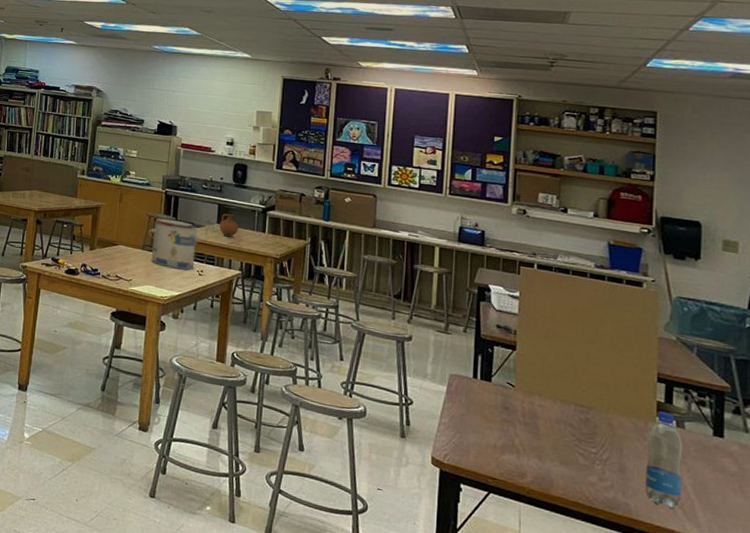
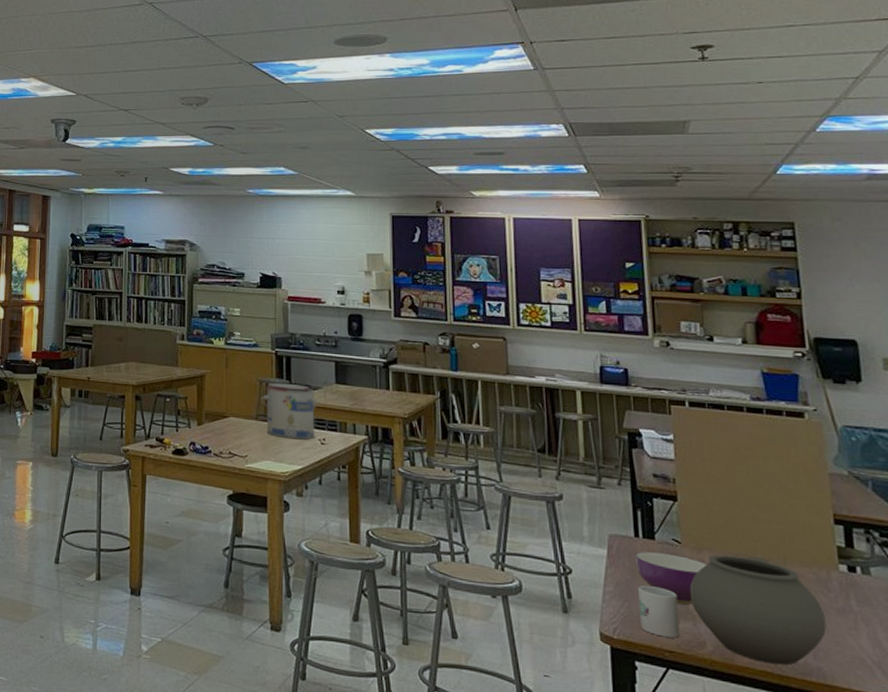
ceramic jug: present [219,213,239,238] -> none [338,372,361,398]
mug: none [469,420,505,468] -> present [638,585,680,638]
bowl: none [471,391,535,440] -> present [634,551,706,605]
clay pot: none [517,399,638,499] -> present [689,554,827,666]
bottle: present [645,411,683,509] -> none [831,557,878,670]

